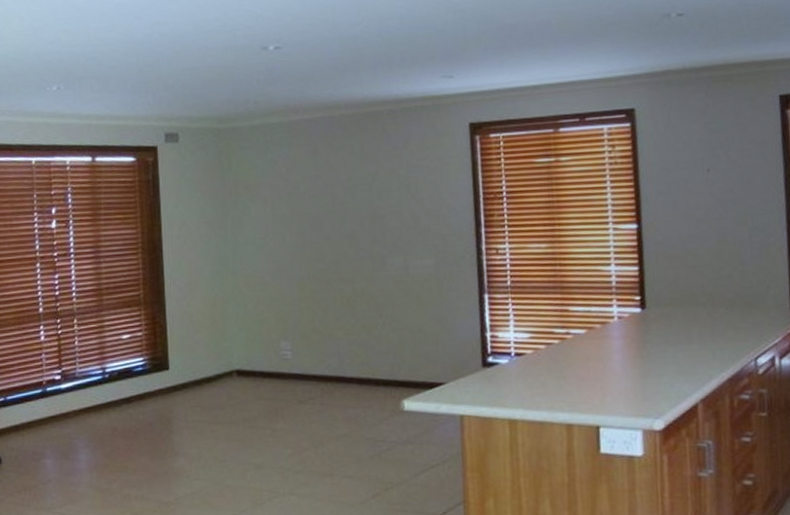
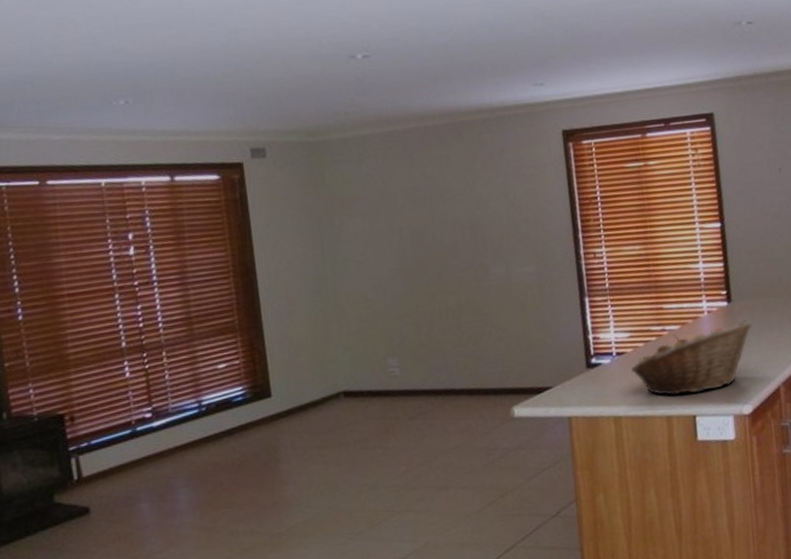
fruit basket: none [531,329,669,404] -> present [631,320,753,396]

